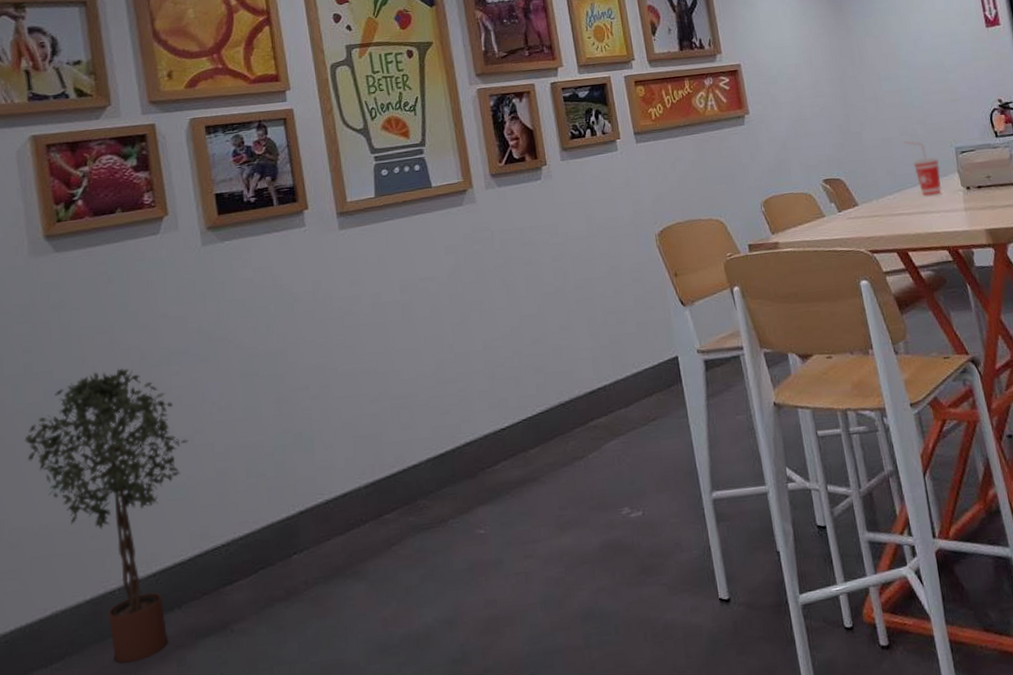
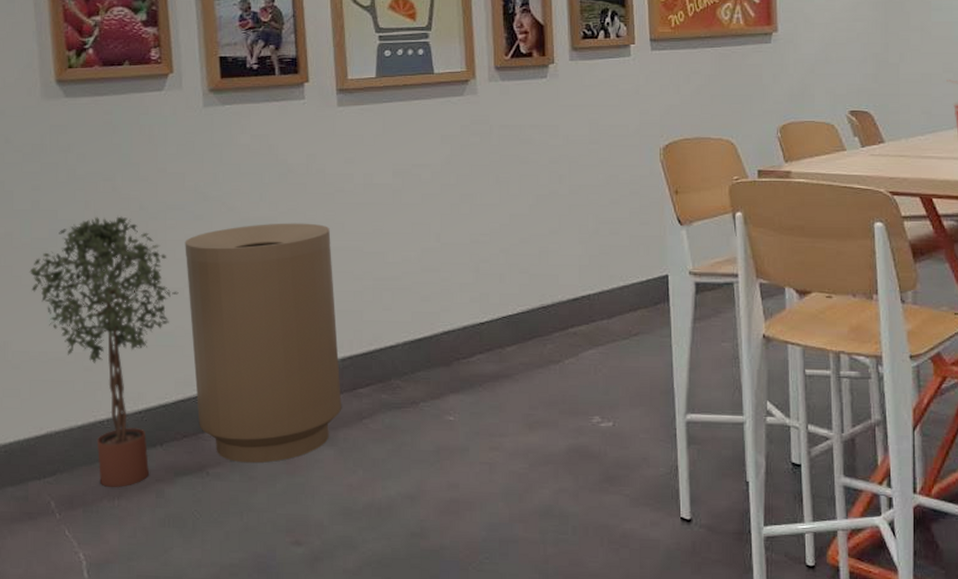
trash can: none [191,350,369,613] -> present [185,223,342,463]

